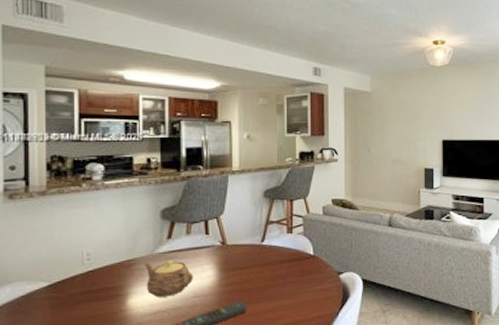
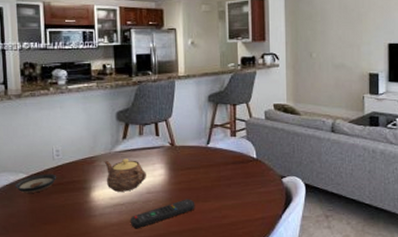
saucer: none [32,280,87,305] -> present [14,174,57,193]

